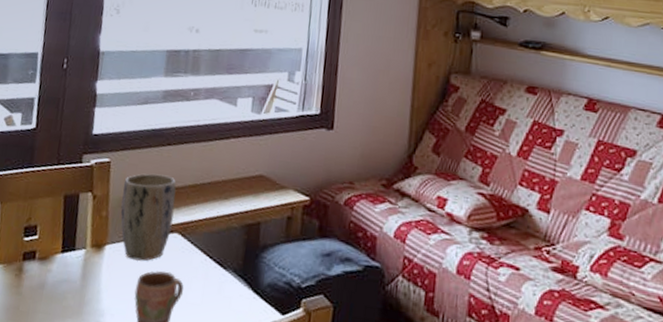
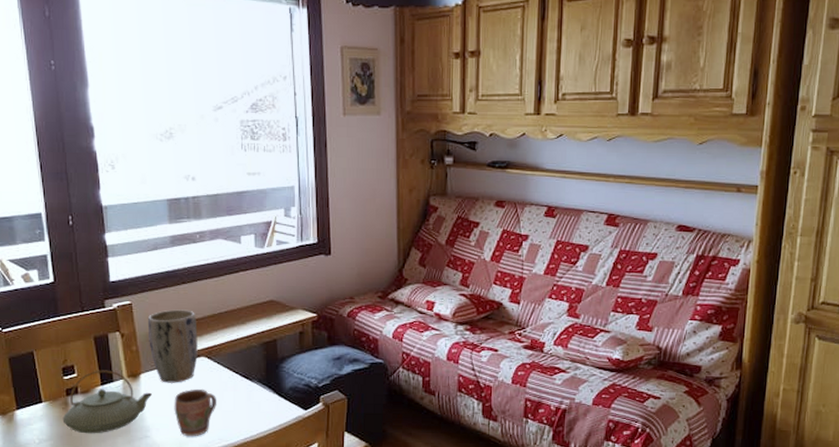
teapot: none [12,234,114,312] -> present [62,370,152,434]

